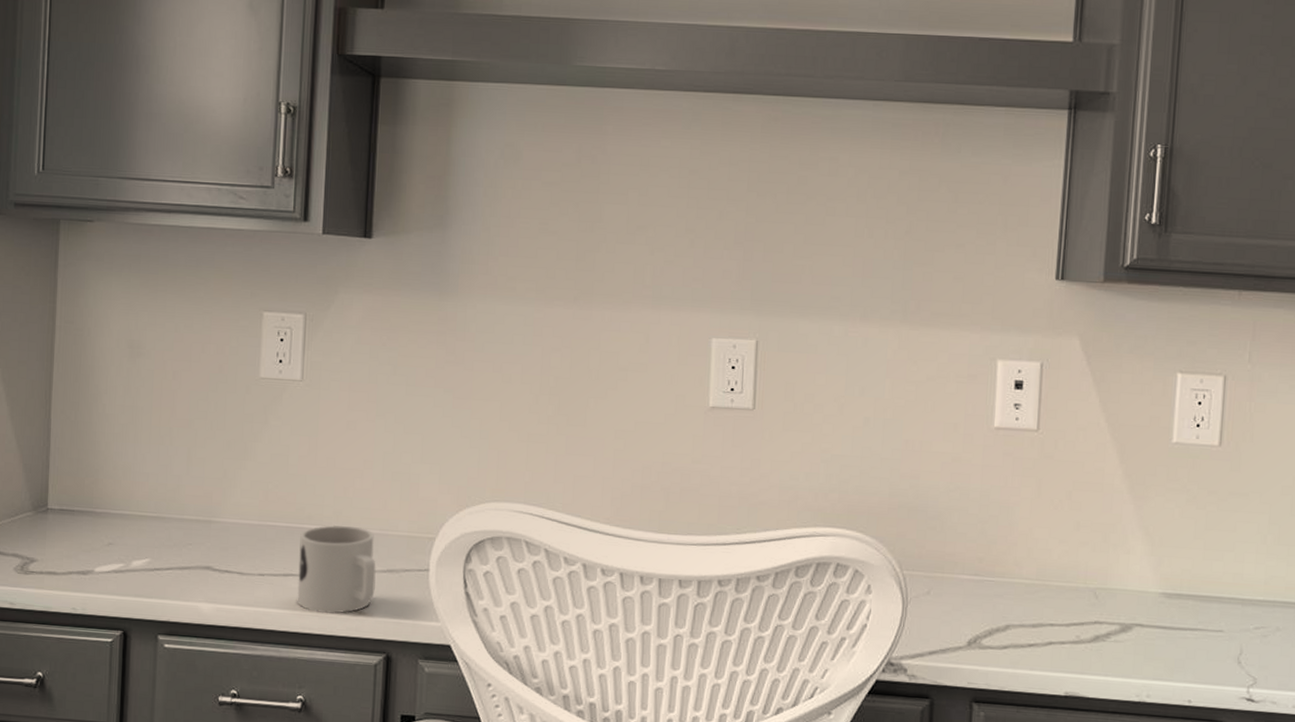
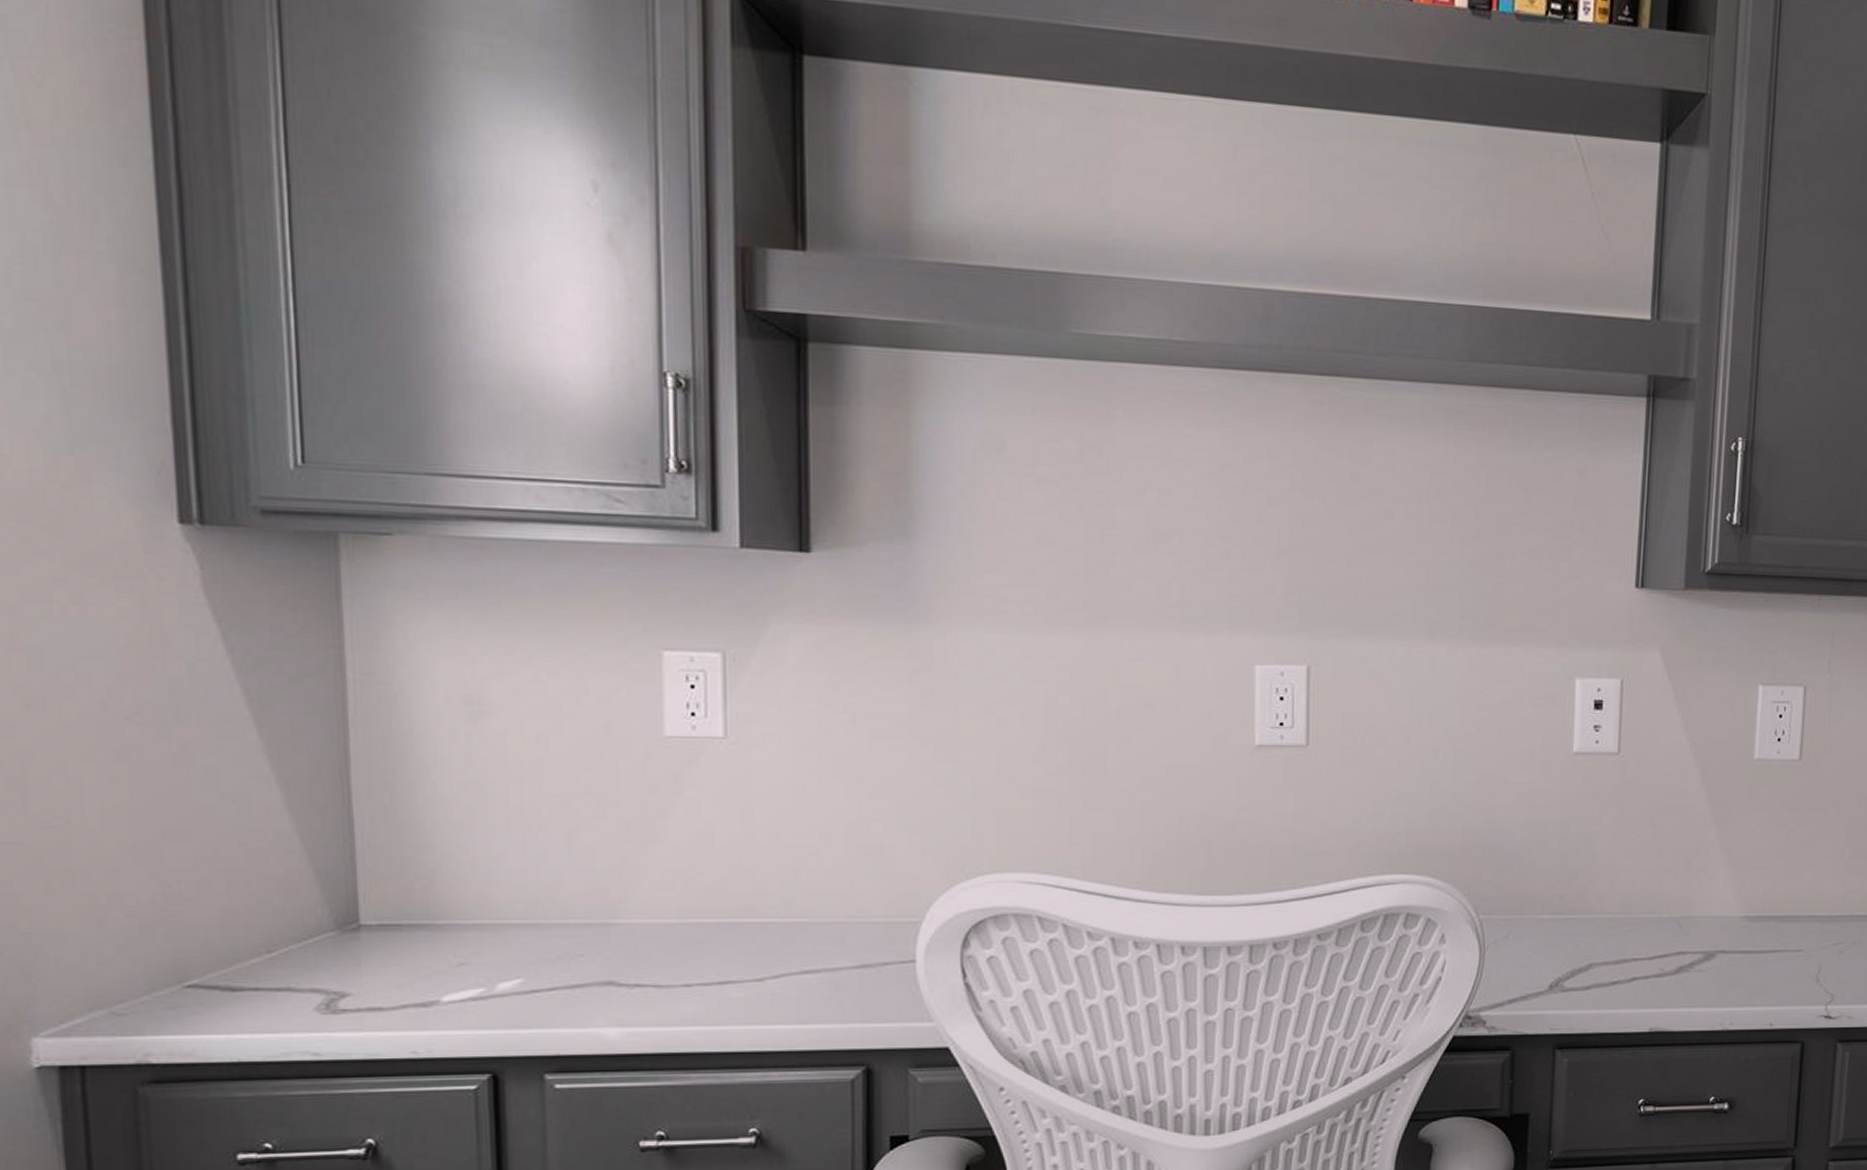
mug: present [297,525,376,614] -> none [738,915,845,1026]

